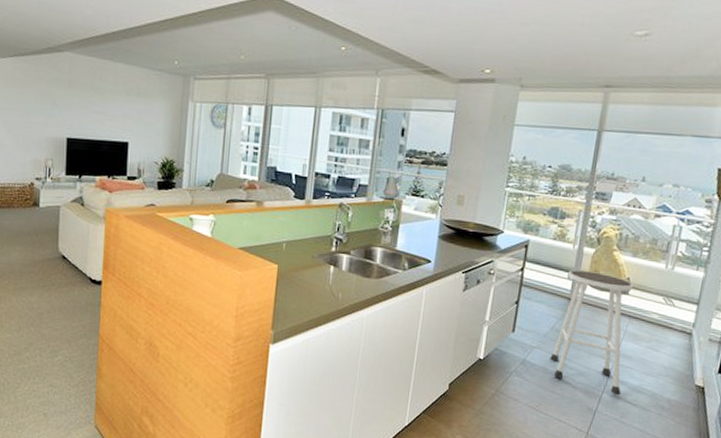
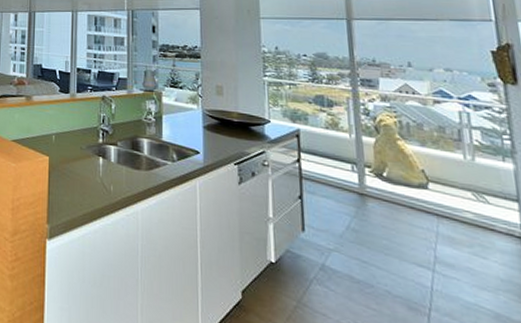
stool: present [550,270,634,396] -> none [350,161,454,315]

